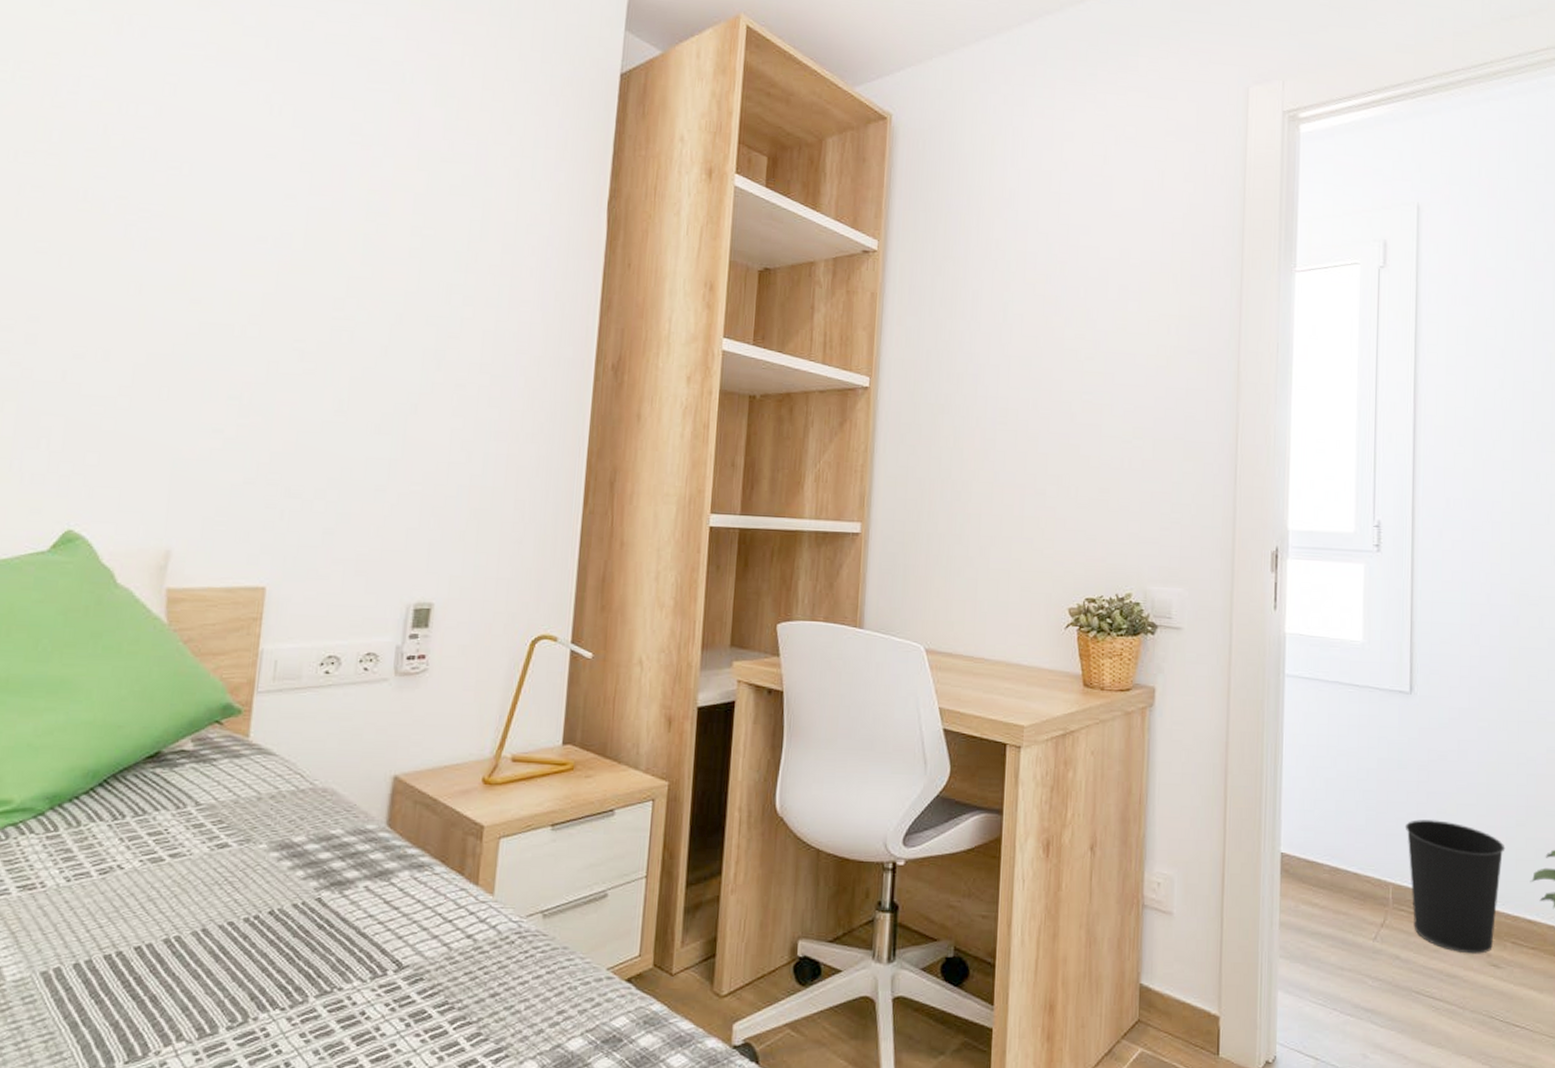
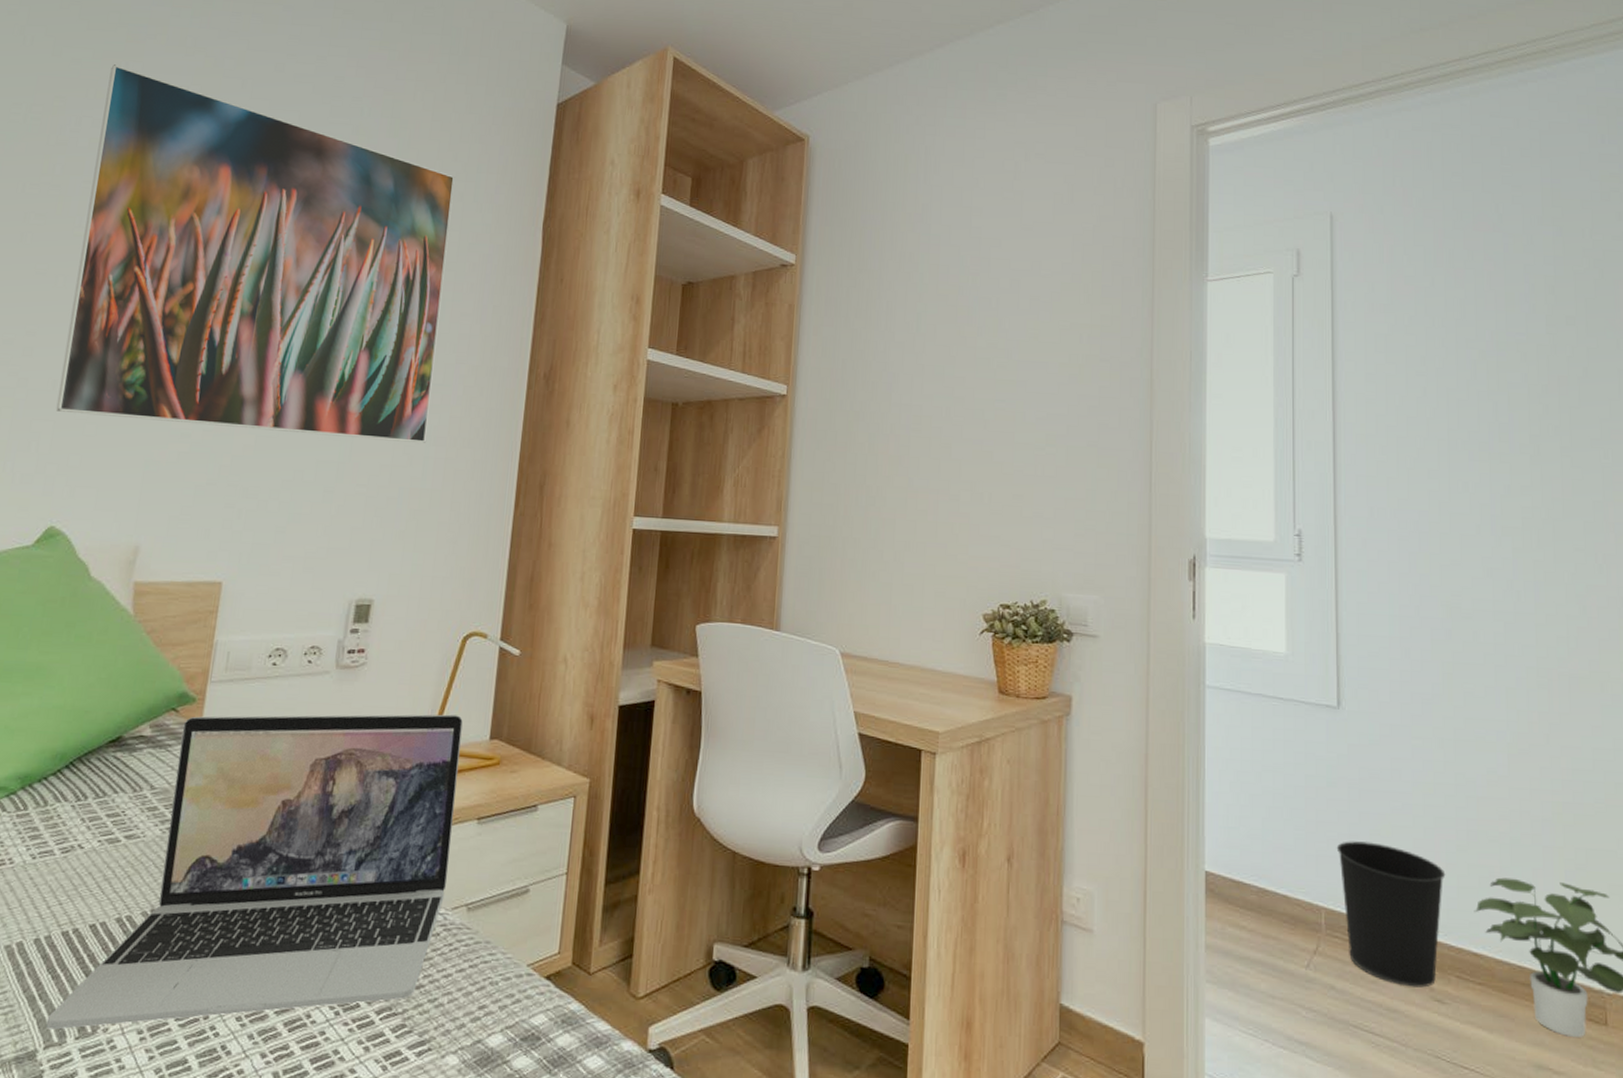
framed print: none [67,18,510,438] -> present [55,64,455,443]
laptop: none [91,720,533,1055] -> present [45,714,463,1030]

